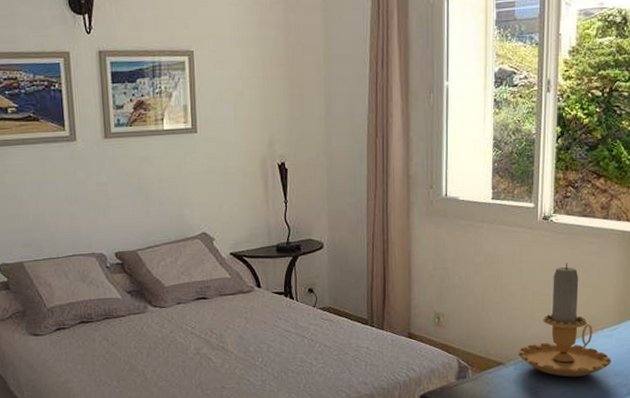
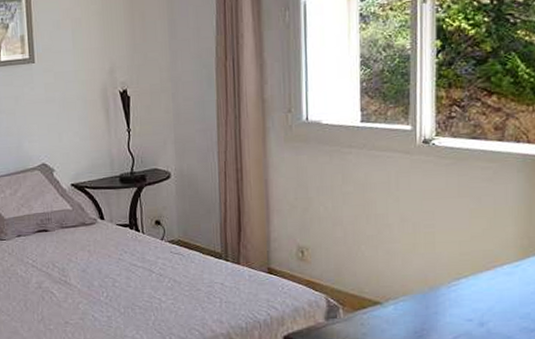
candle: present [518,262,611,377] -> none [398,190,514,320]

